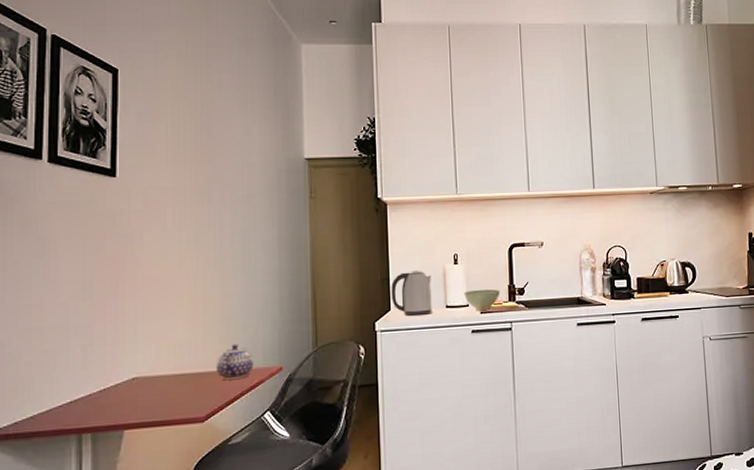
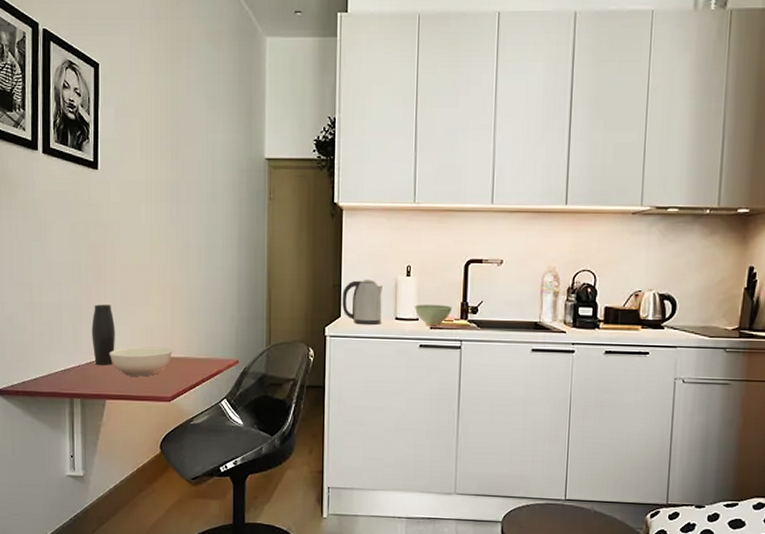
vase: none [106,321,136,391] -> present [92,304,115,365]
bowl: none [128,362,206,400] -> present [109,346,173,377]
teapot: present [215,344,253,381] -> none [181,334,213,367]

